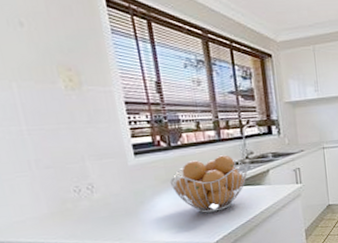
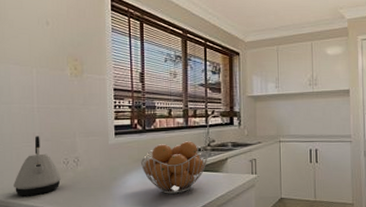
kettle: none [12,163,75,233] -> present [14,136,62,196]

